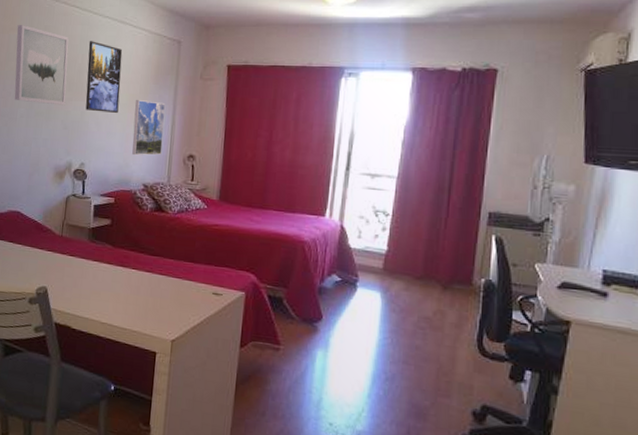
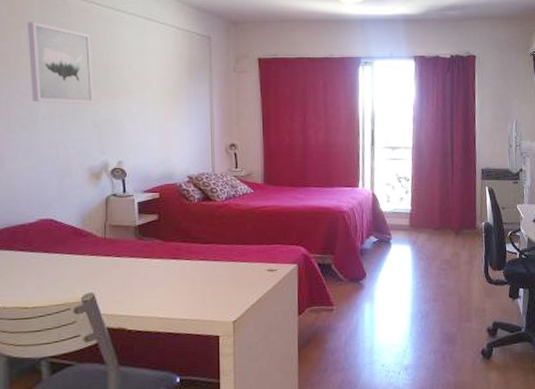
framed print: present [85,41,123,114] -> none [113,38,153,110]
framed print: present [132,100,165,155] -> none [171,95,203,148]

